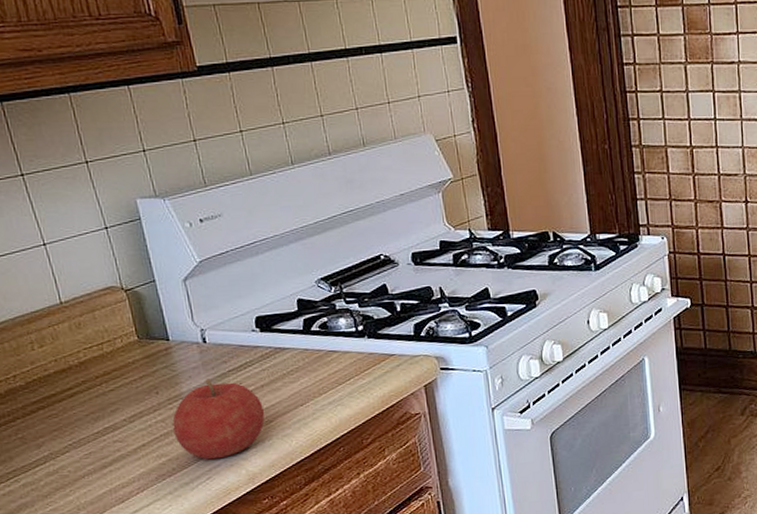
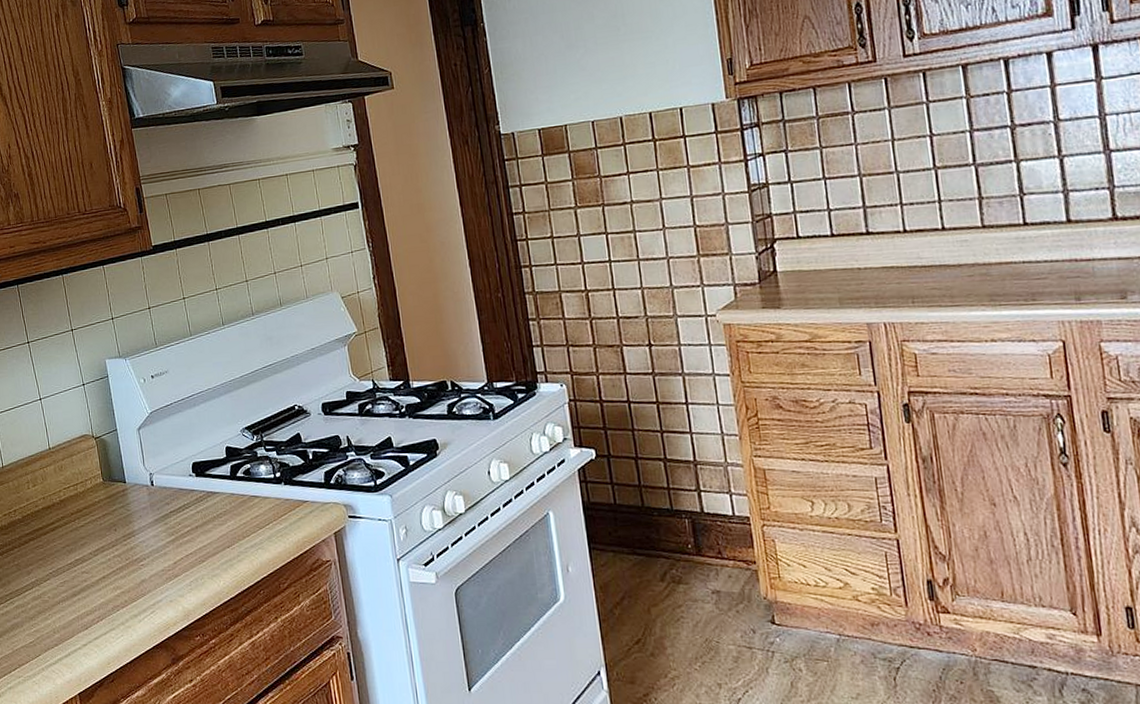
fruit: present [172,379,265,460] -> none [126,519,198,595]

